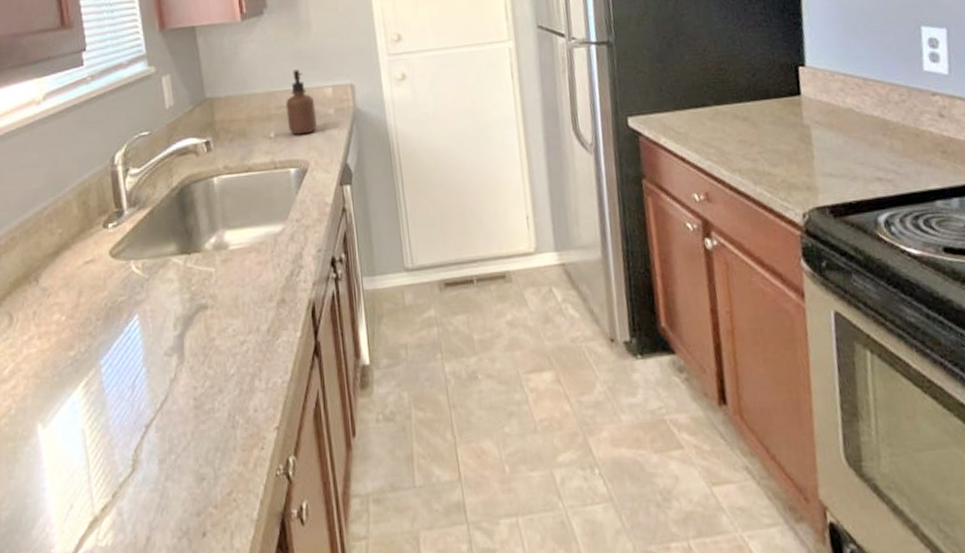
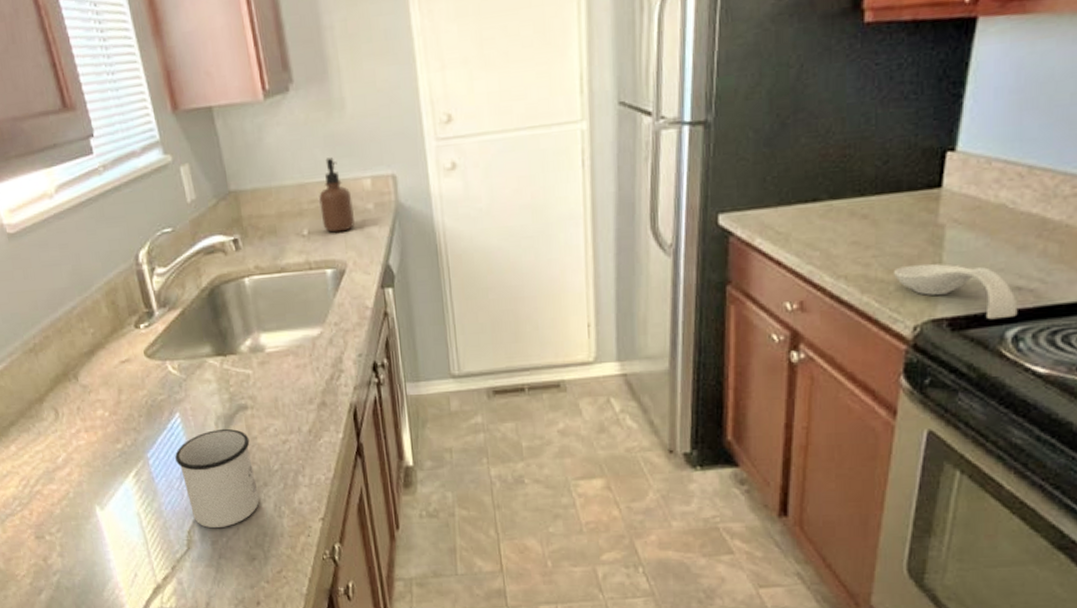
mug: none [129,330,213,445] -> present [175,428,260,529]
spoon rest: none [776,158,884,207] -> present [893,263,1018,320]

